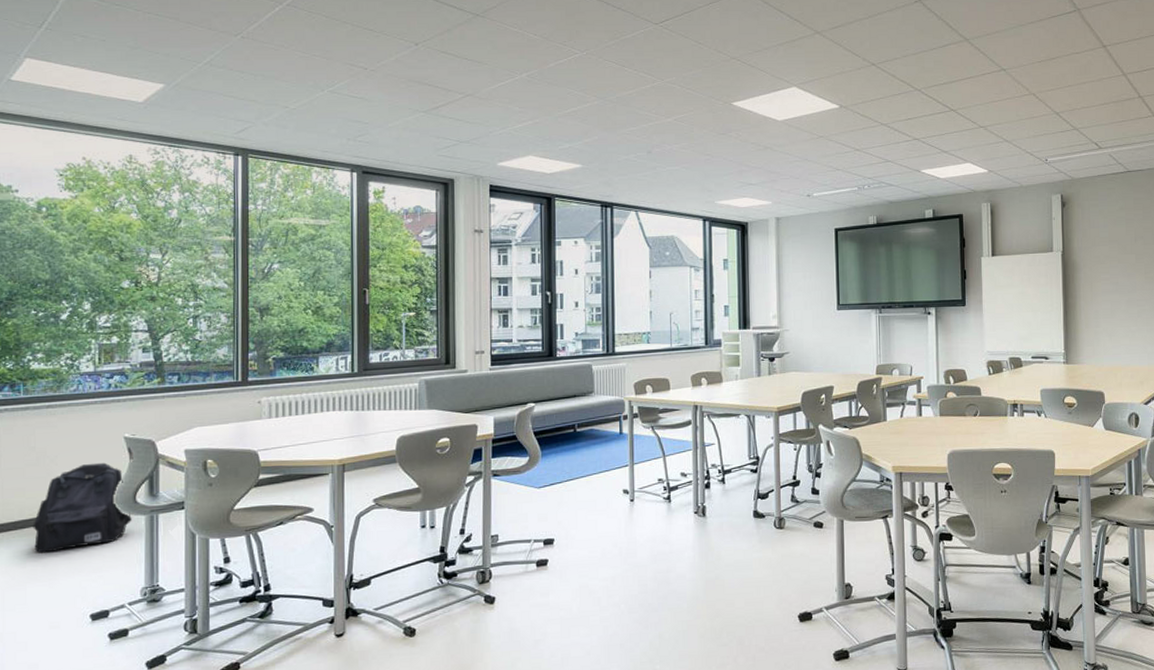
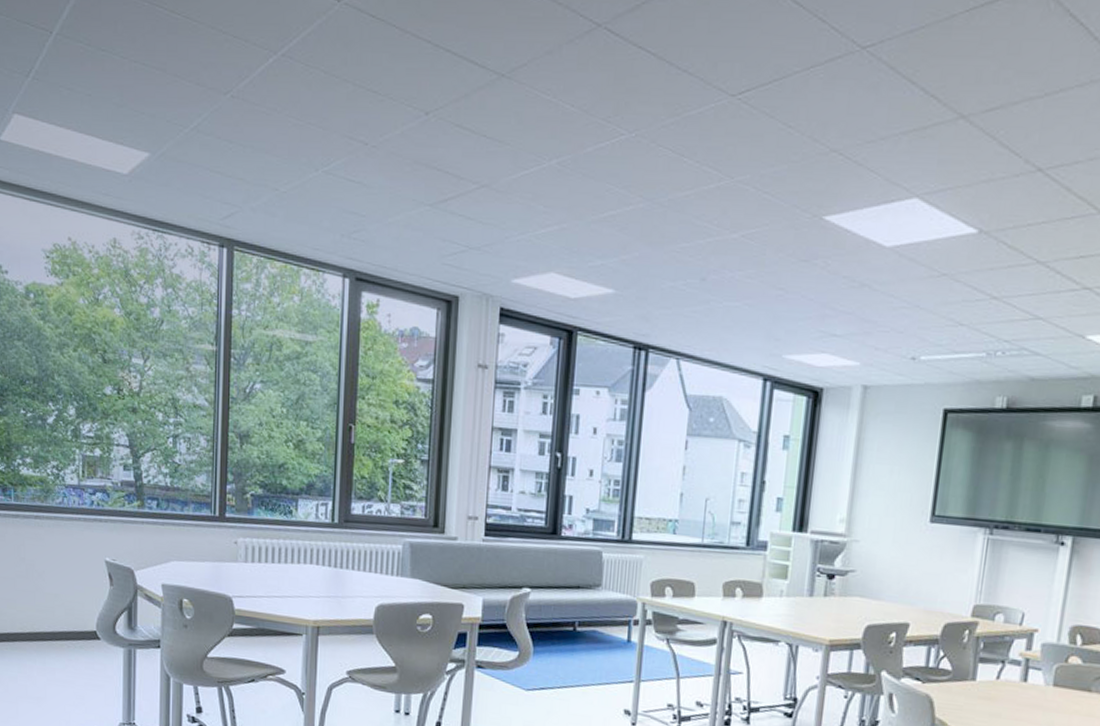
backpack: present [33,462,132,553] -> none [23,584,111,671]

